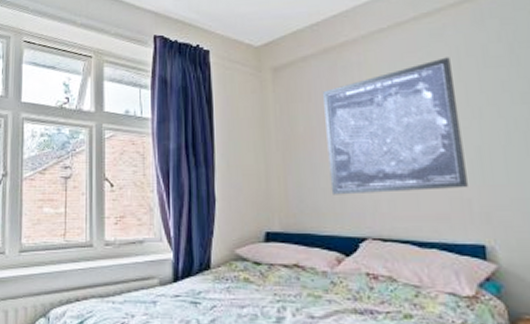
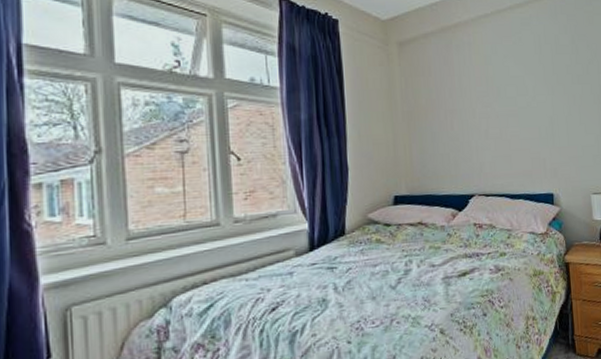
wall art: present [322,57,468,195] -> none [440,43,543,160]

